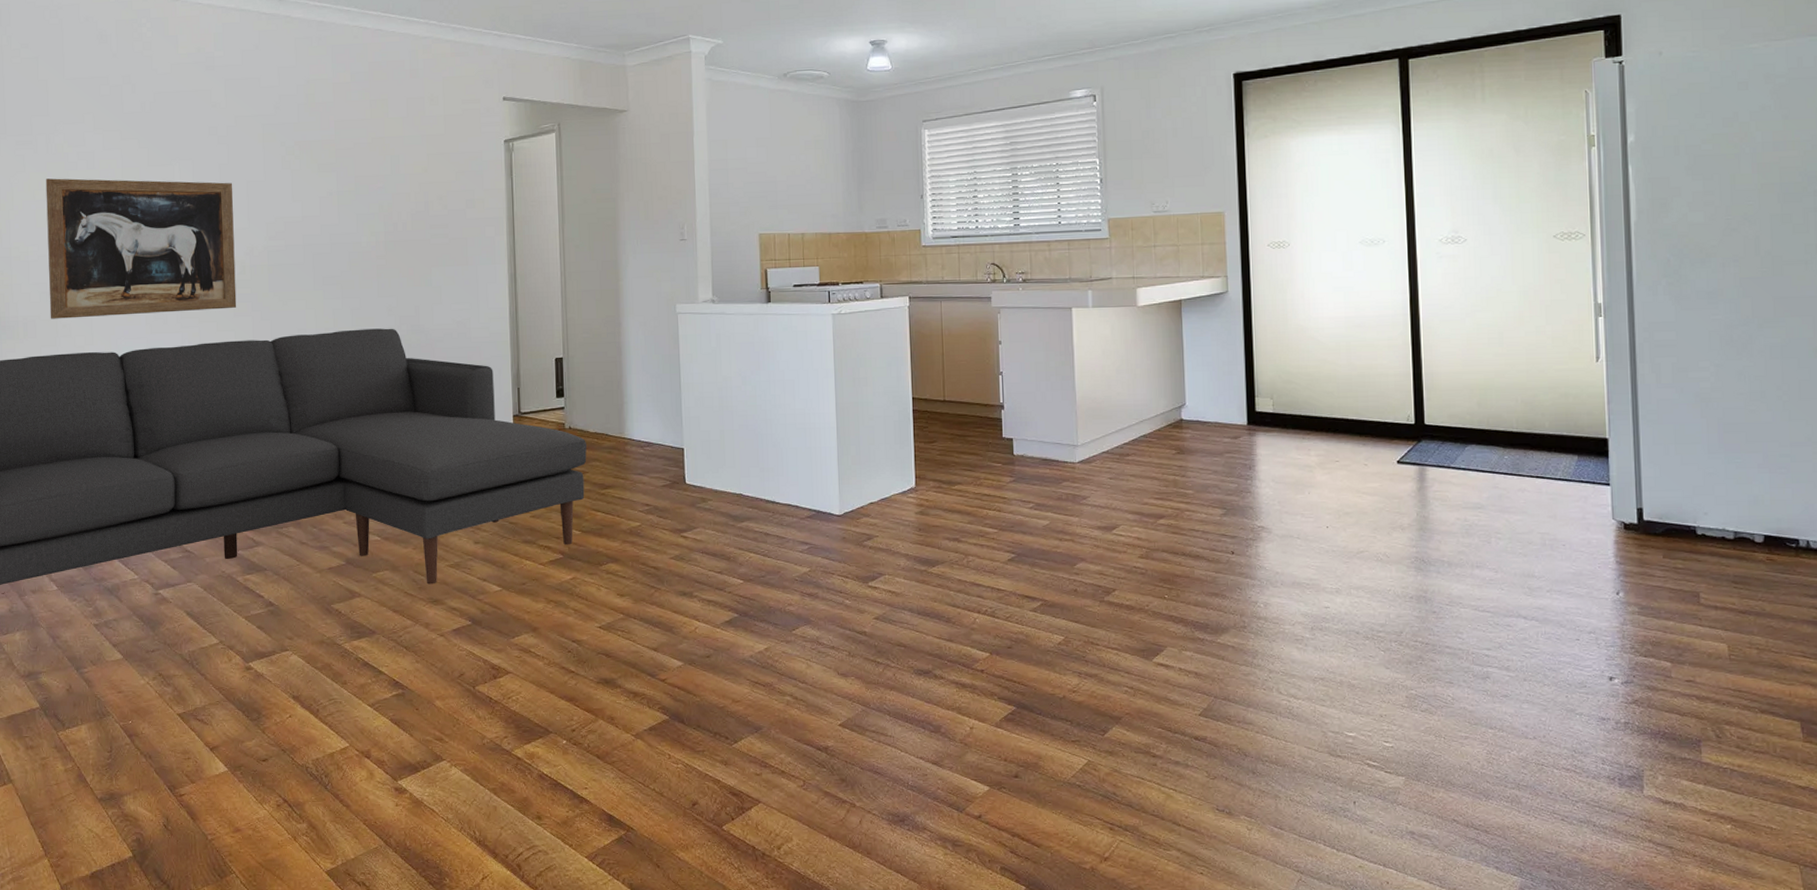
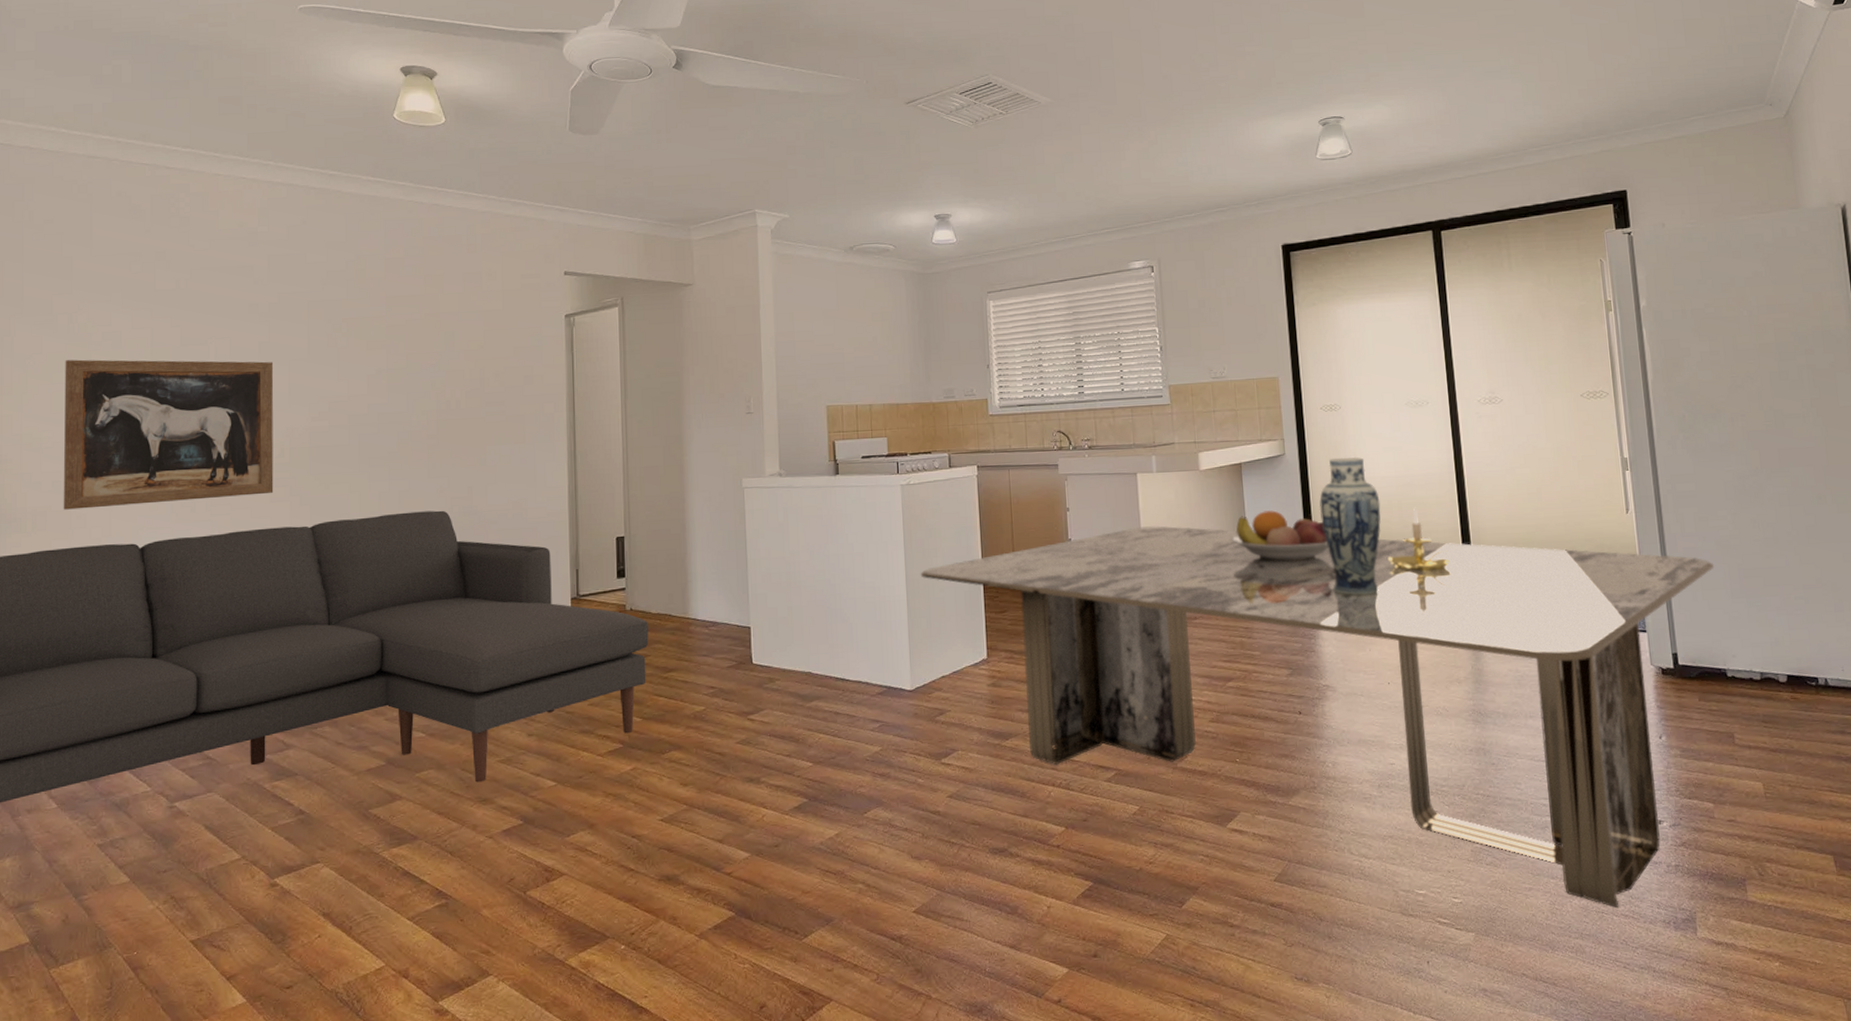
dining table: none [850,361,1691,762] -> present [920,526,1715,909]
fruit bowl: none [1167,349,1271,401] -> present [1230,510,1329,562]
vase: none [1261,296,1328,438] -> present [1319,456,1381,596]
candle holder: none [1333,349,1409,415] -> present [1389,507,1458,571]

